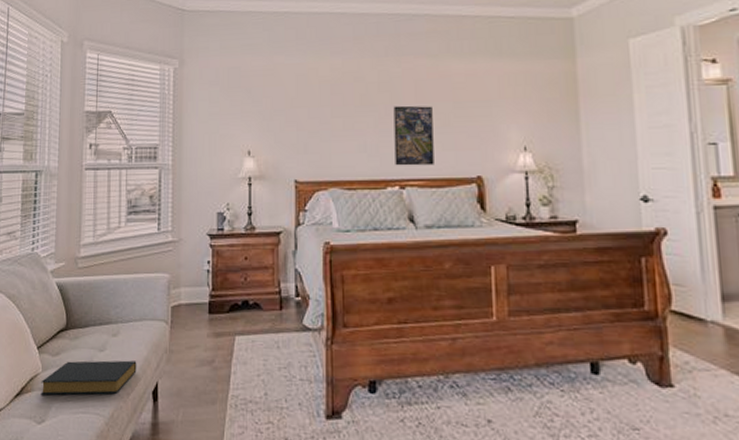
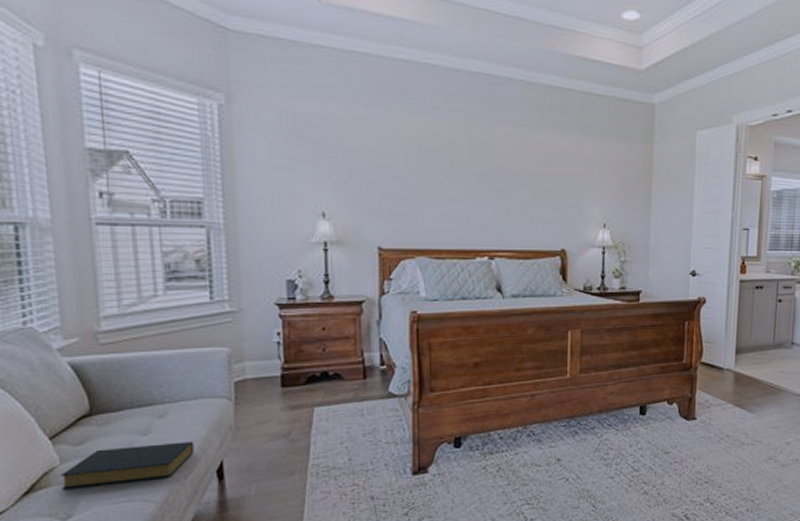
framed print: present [393,105,434,166] -> none [485,175,523,238]

